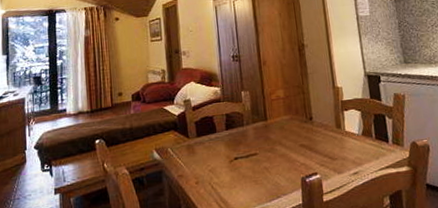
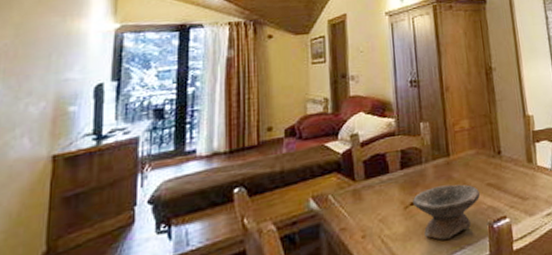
bowl: none [237,144,294,189] -> present [413,184,481,240]

